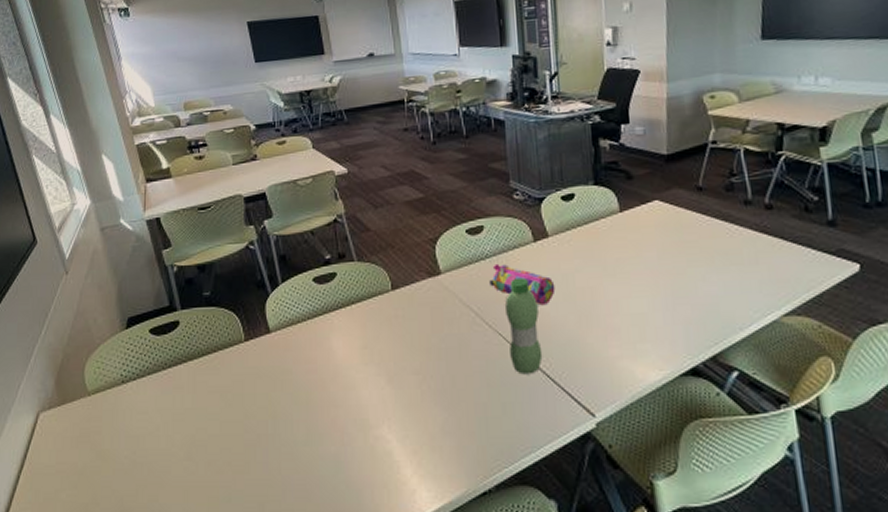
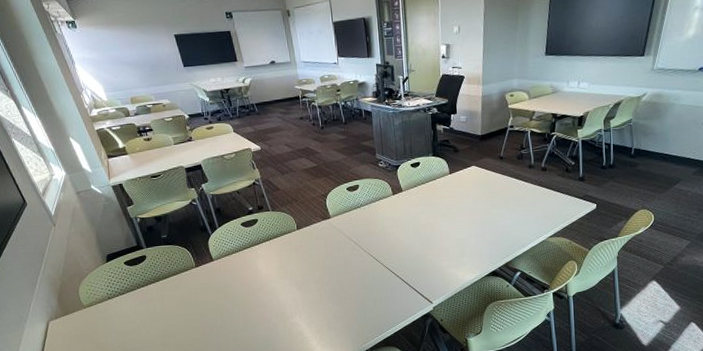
pencil case: present [489,263,556,306] -> none [364,210,407,236]
water bottle: present [505,277,543,375] -> none [375,218,399,280]

